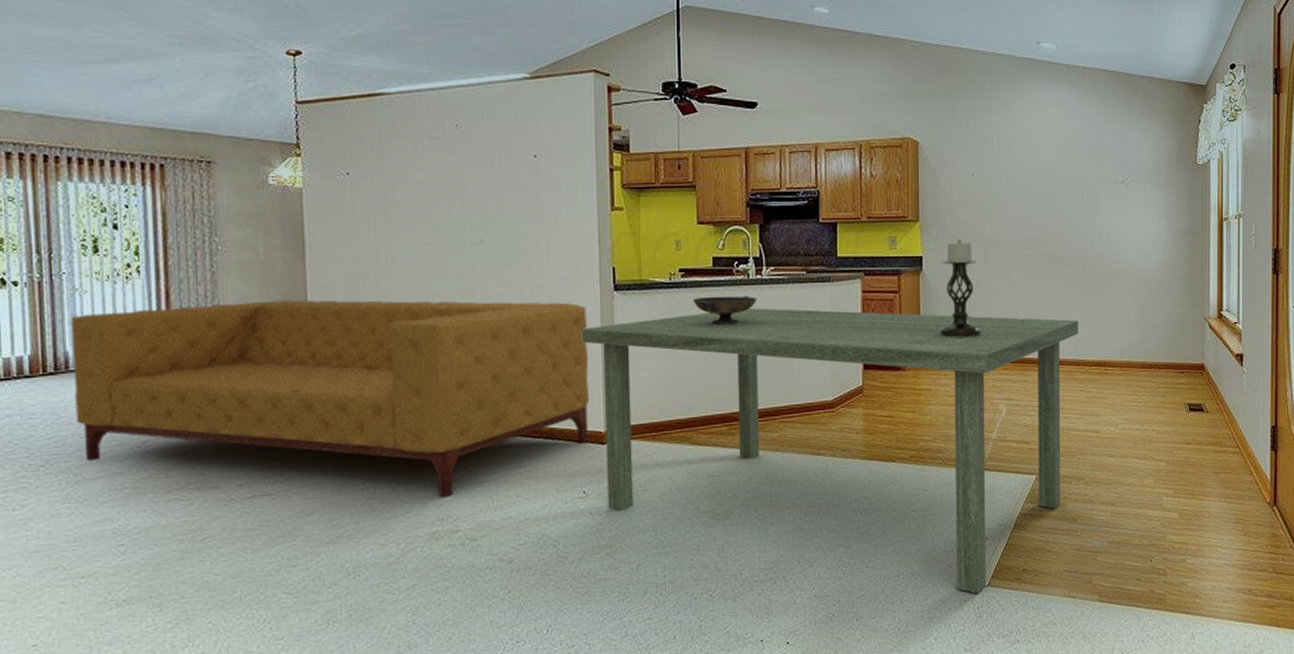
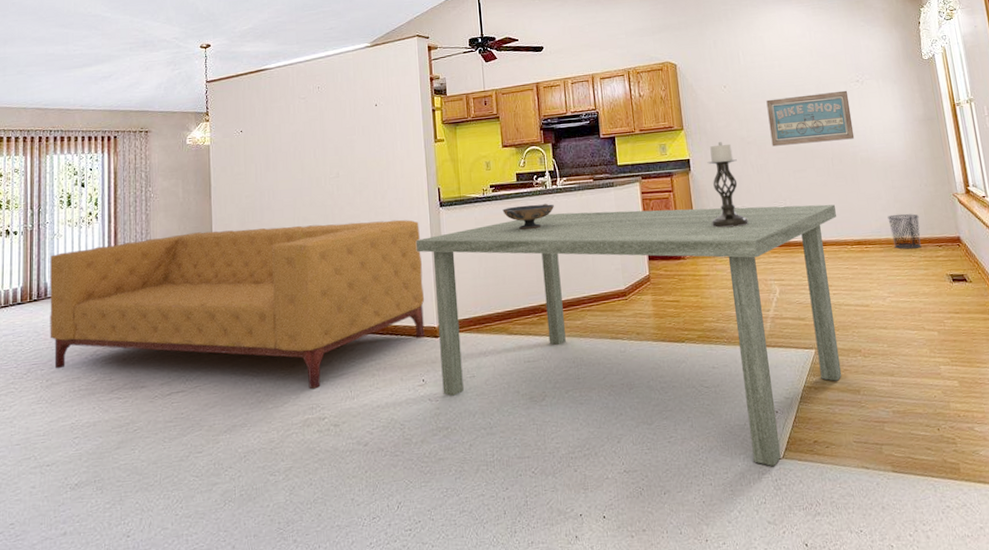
wall art: none [1018,192,1110,249] -> present [766,90,855,147]
waste bin: none [1133,335,1165,374] -> present [887,214,921,250]

